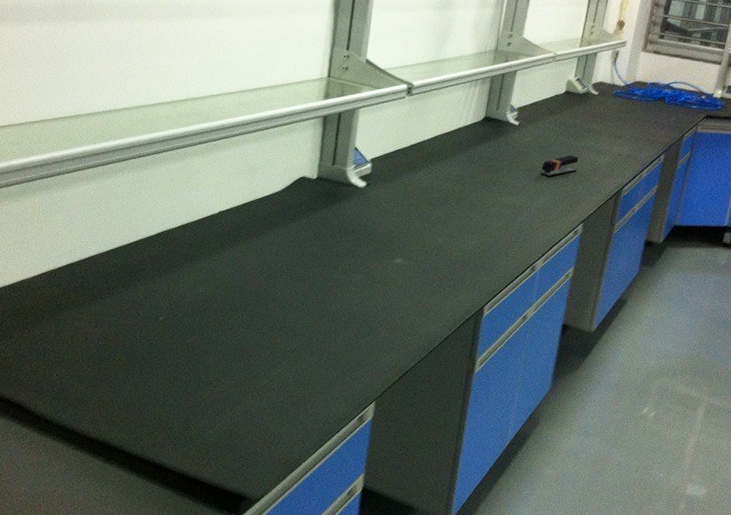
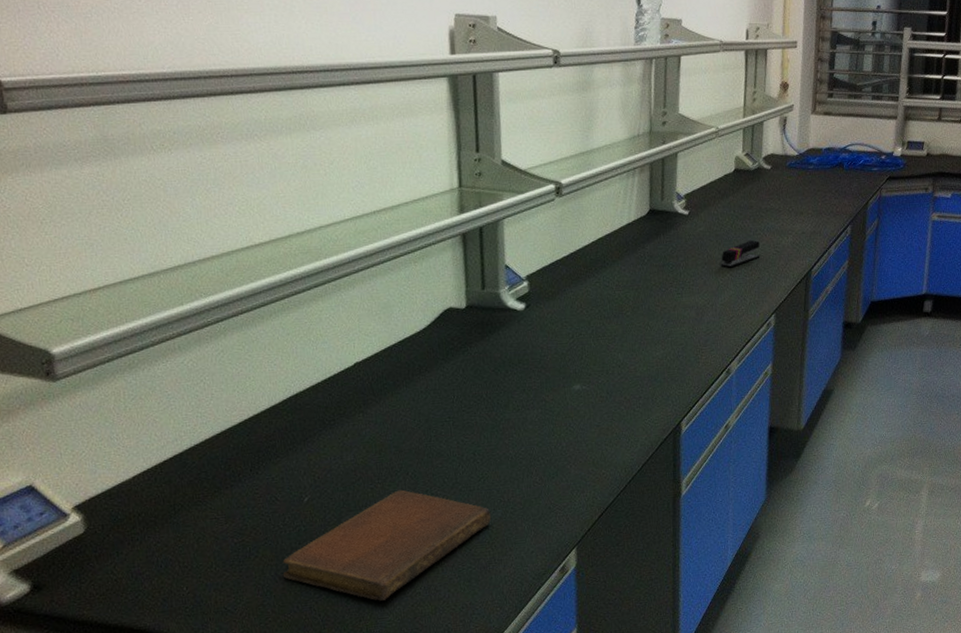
notebook: none [131,324,309,416] -> present [282,489,492,601]

